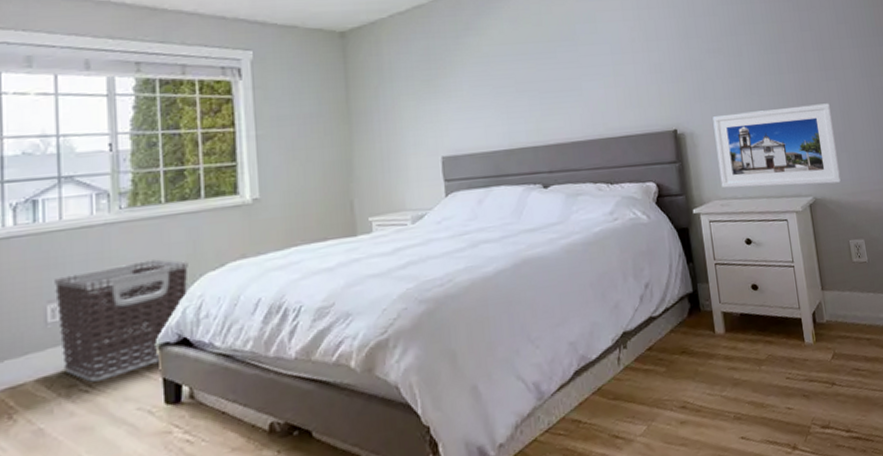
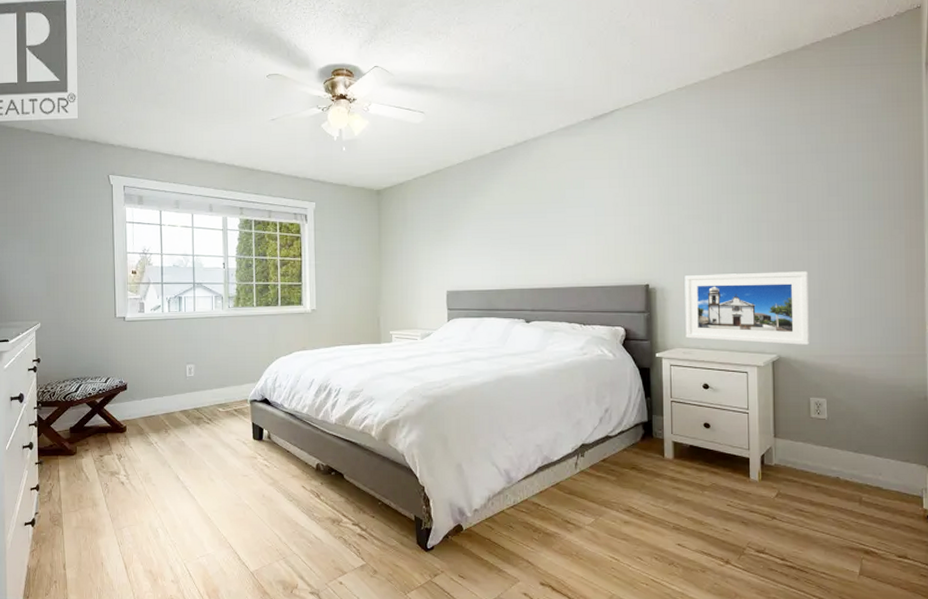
clothes hamper: present [55,259,188,382] -> none [191,344,269,418]

